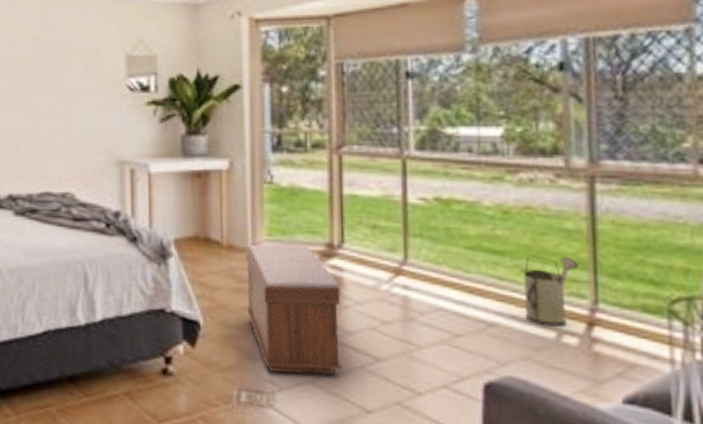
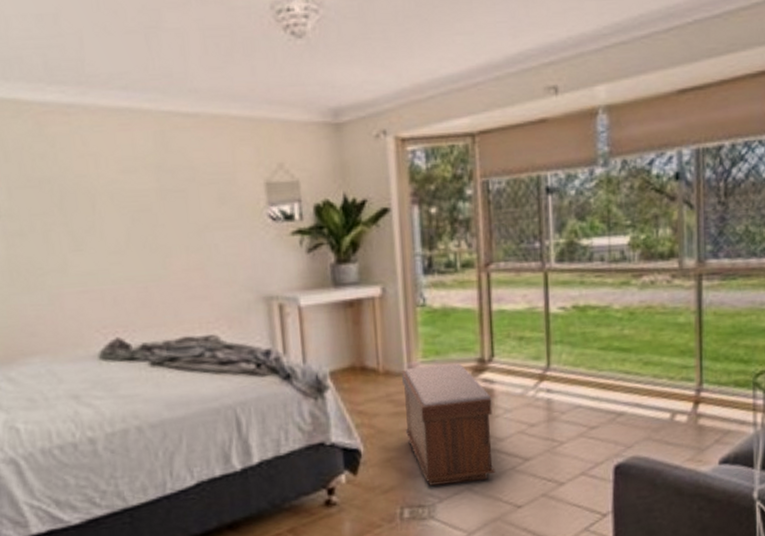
watering can: present [523,255,579,327] -> none [645,347,689,409]

